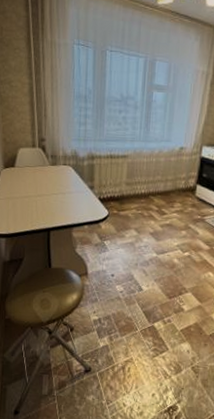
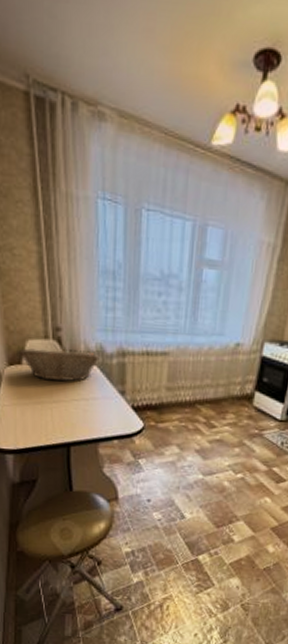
fruit basket: none [12,154,74,180] -> present [18,347,100,382]

